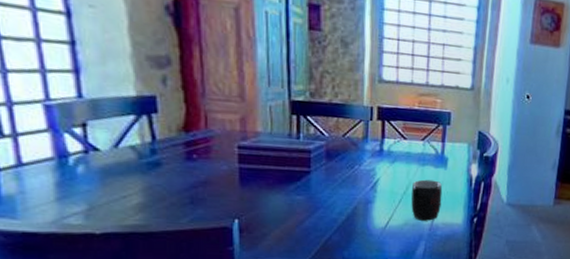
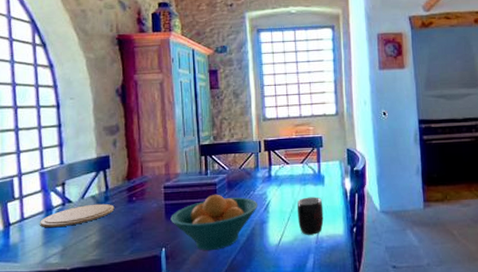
plate: none [49,156,166,181] -> present [40,203,115,228]
fruit bowl: none [246,163,364,228] -> present [170,194,258,251]

